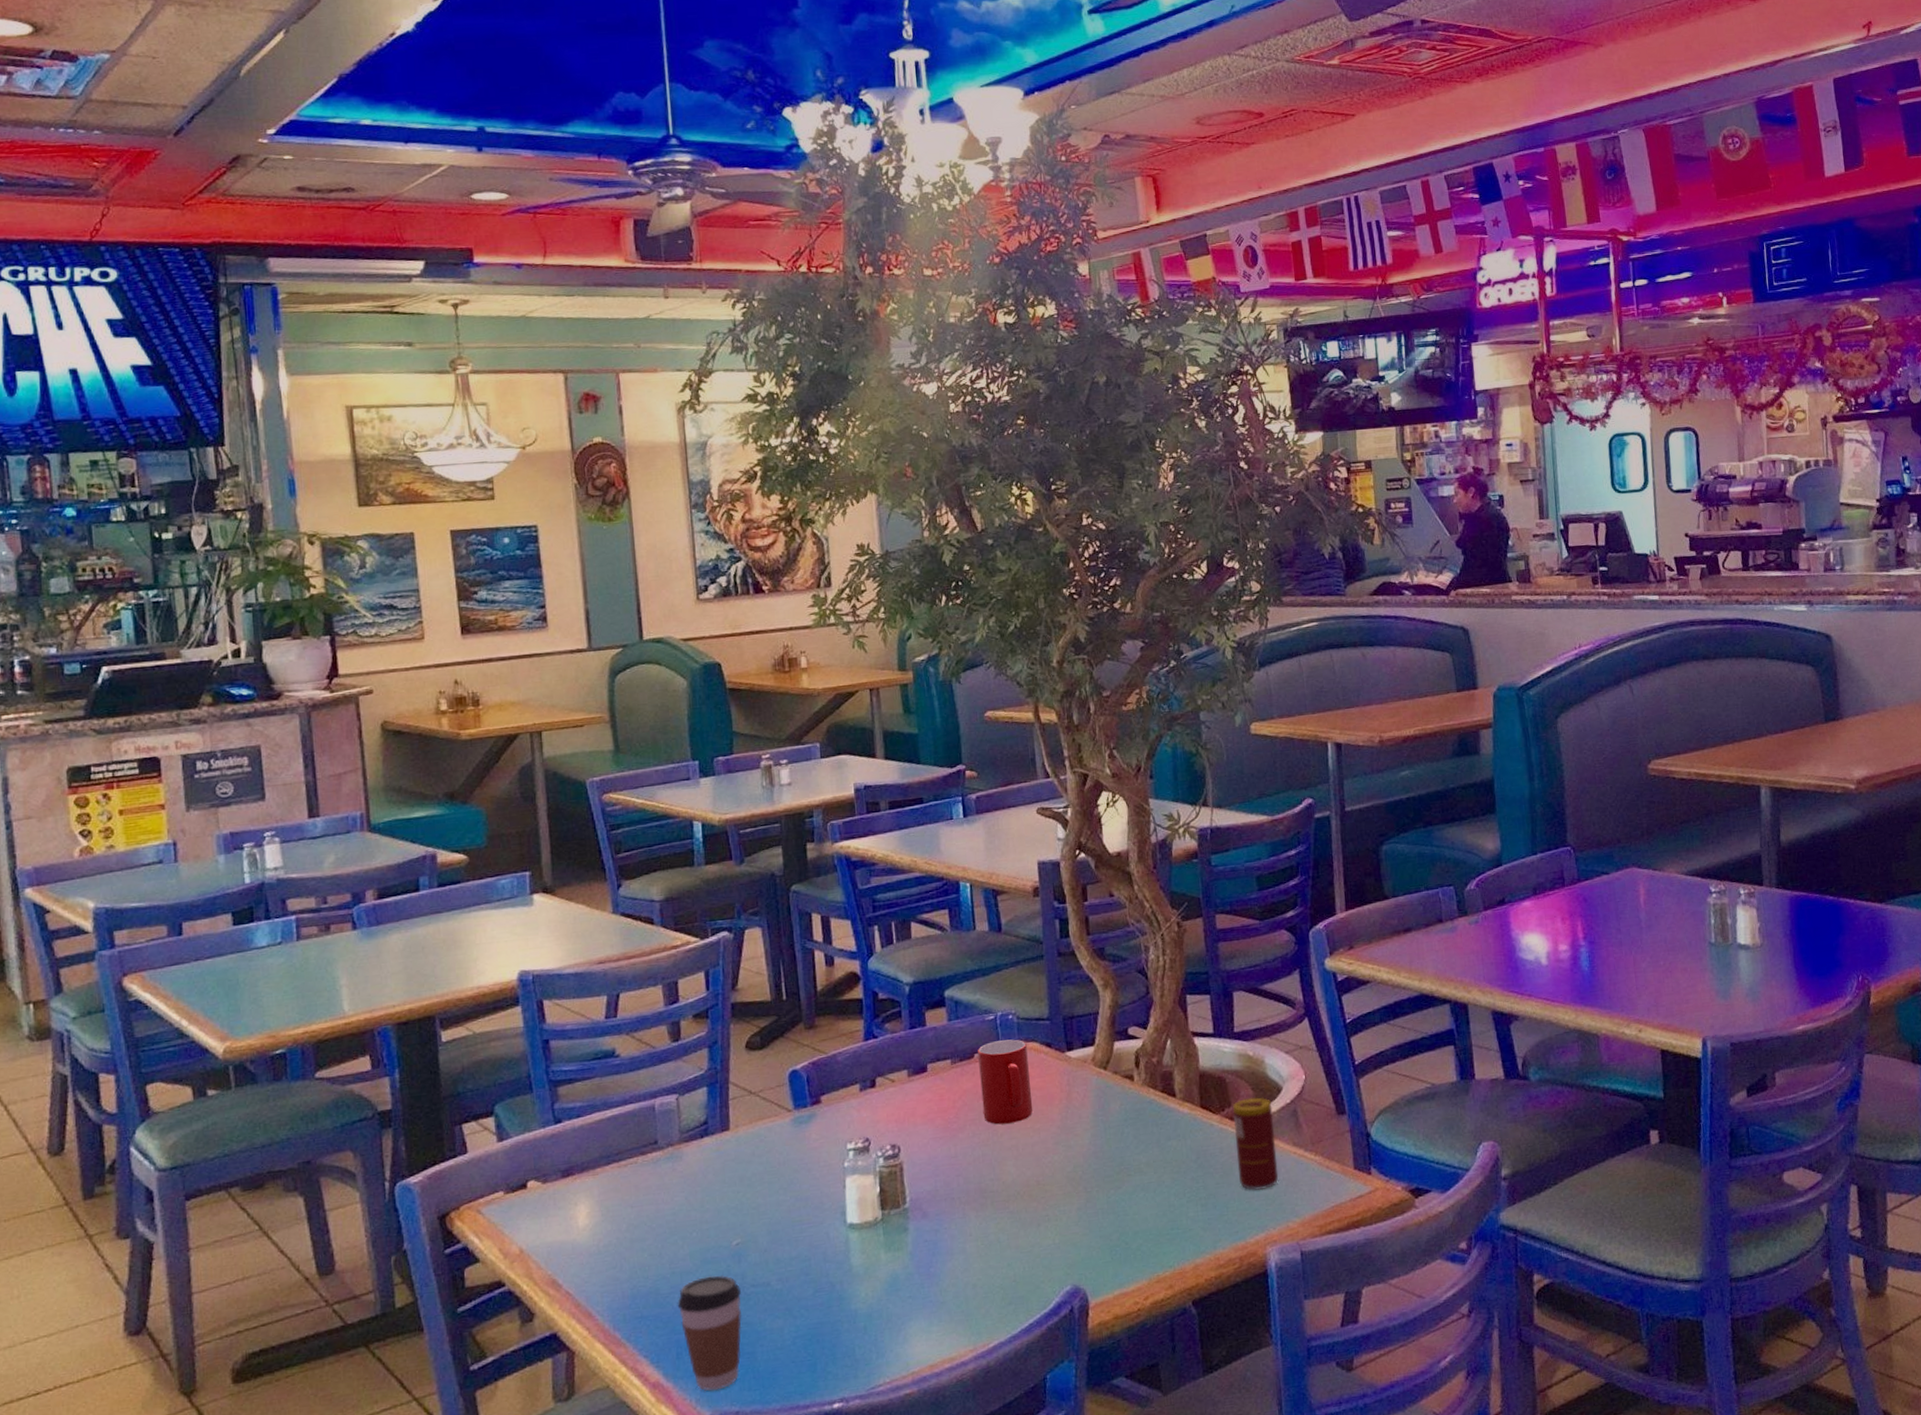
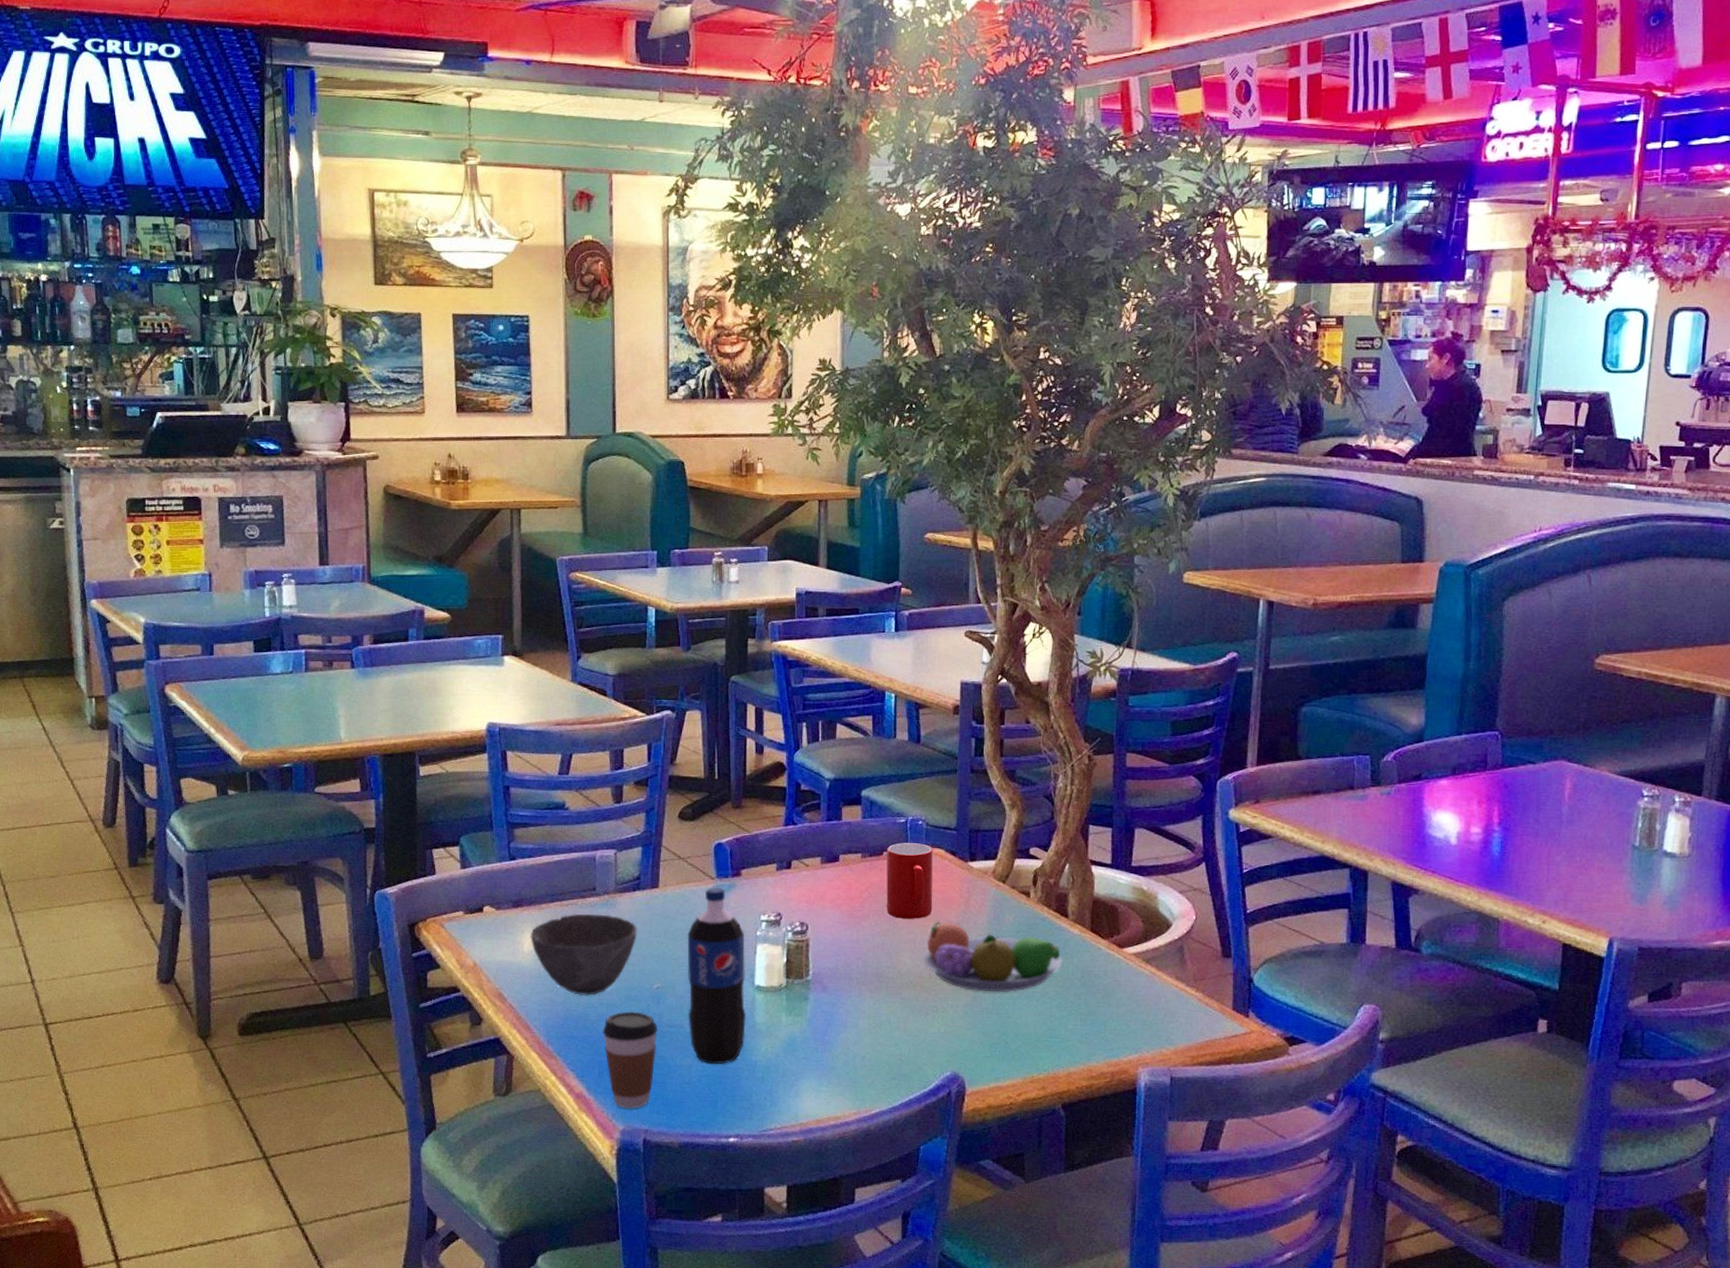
bowl: none [585,1169,709,1267] -> present [530,913,637,996]
pop: none [766,1119,842,1323] -> present [687,887,747,1065]
fruit bowl: none [1028,1120,1175,1191] -> present [923,921,1062,993]
beverage can: present [1232,1097,1279,1191] -> none [1119,928,1160,1016]

